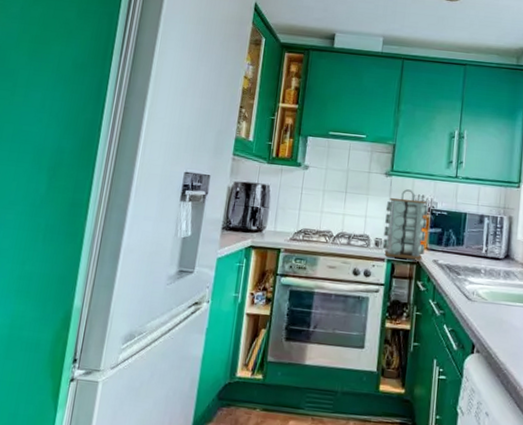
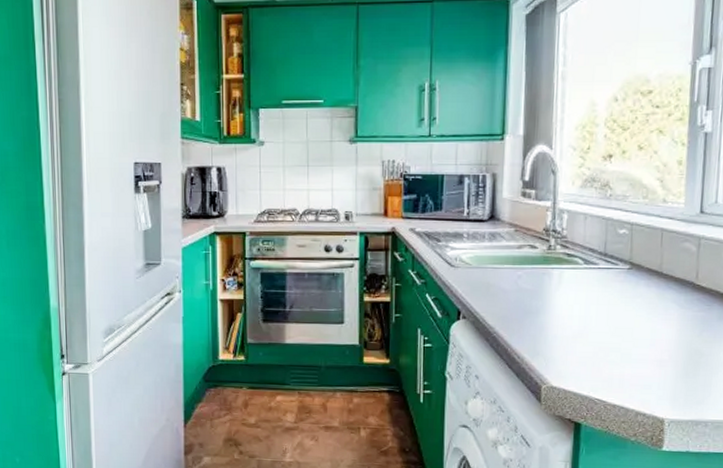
spice rack: present [382,189,429,261] -> none [353,155,401,231]

